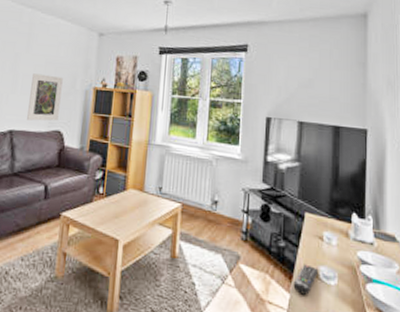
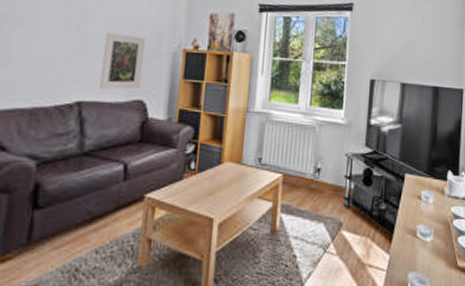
remote control: present [293,264,319,295] -> none [392,224,417,254]

